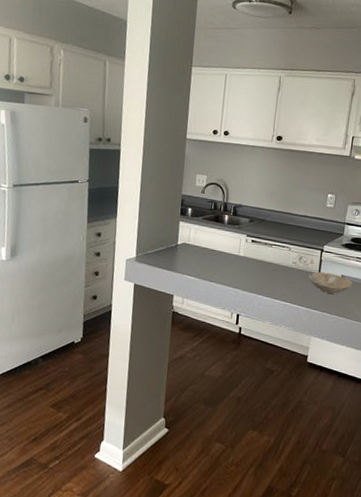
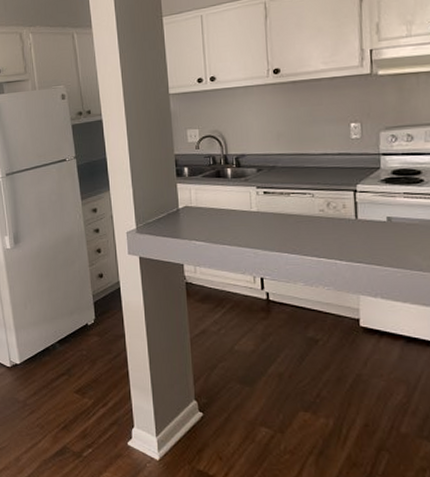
bowl: present [308,271,353,294] -> none [342,216,405,241]

